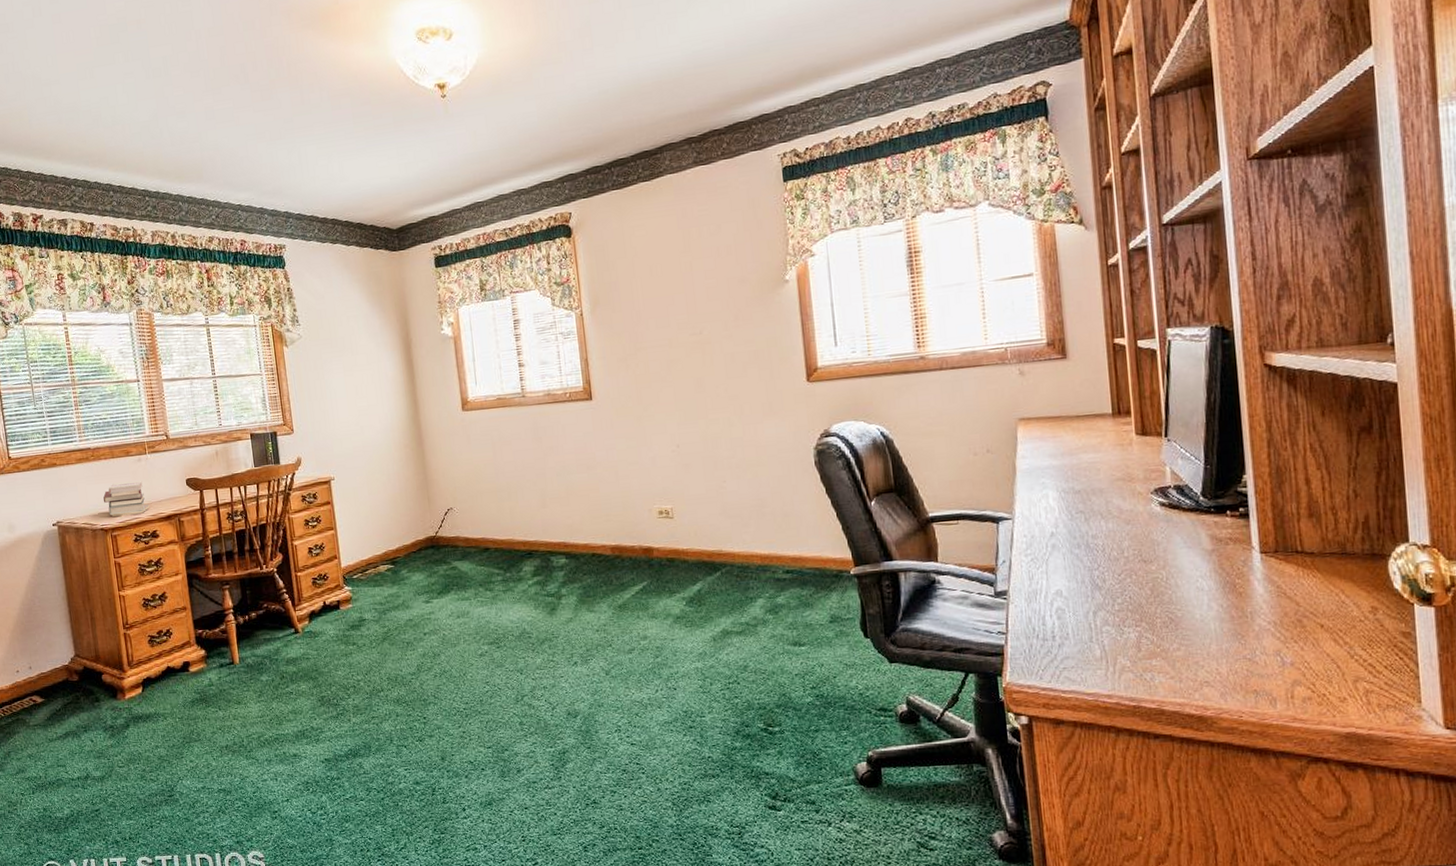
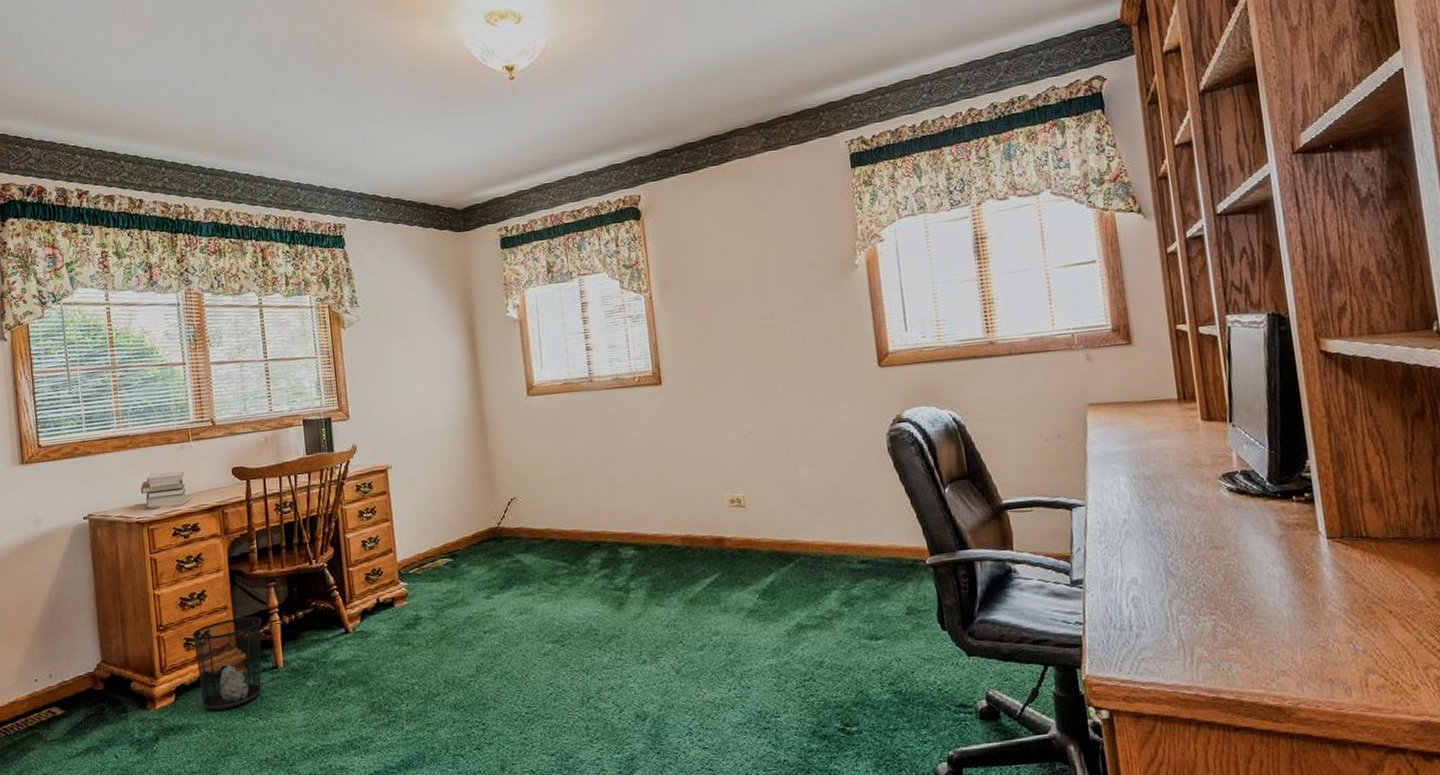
waste bin: none [155,616,220,702] -> present [192,616,263,712]

